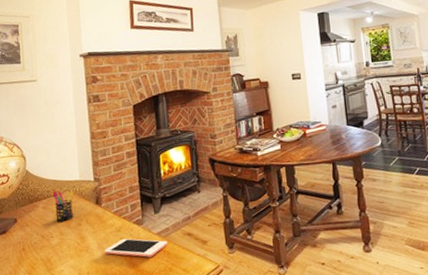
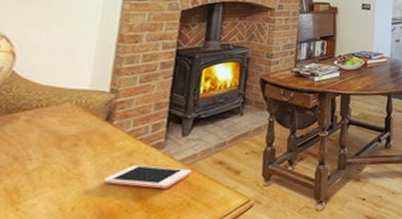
pen holder: present [53,190,74,223] -> none [41,99,77,141]

